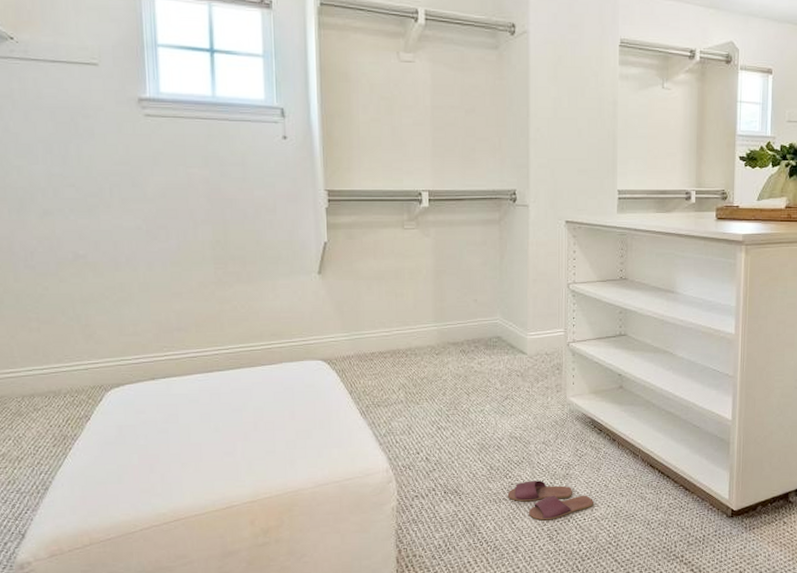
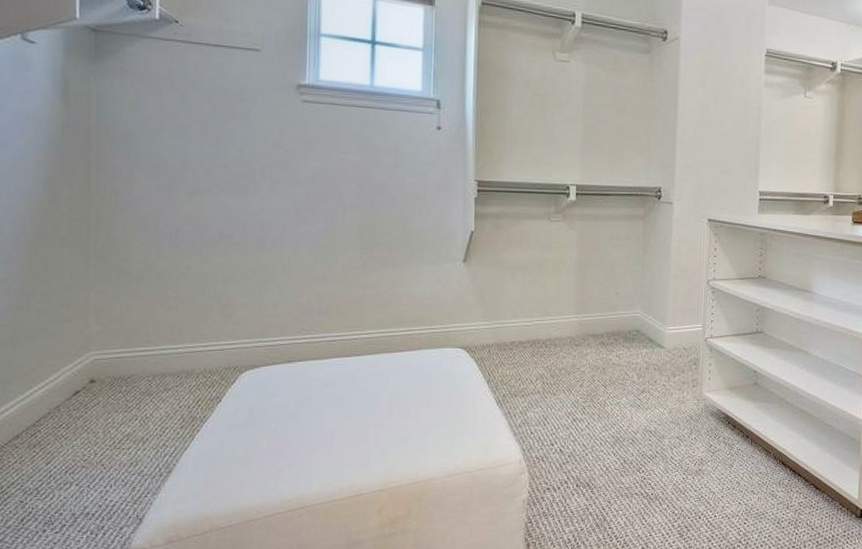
slippers: present [508,480,594,521] -> none [640,476,725,517]

